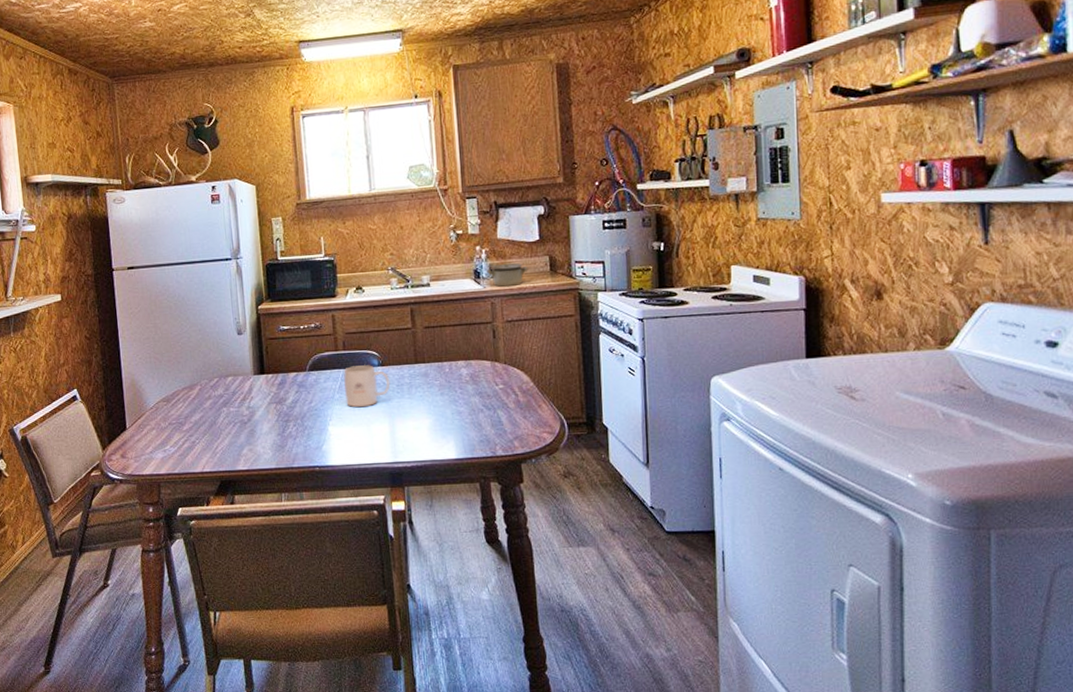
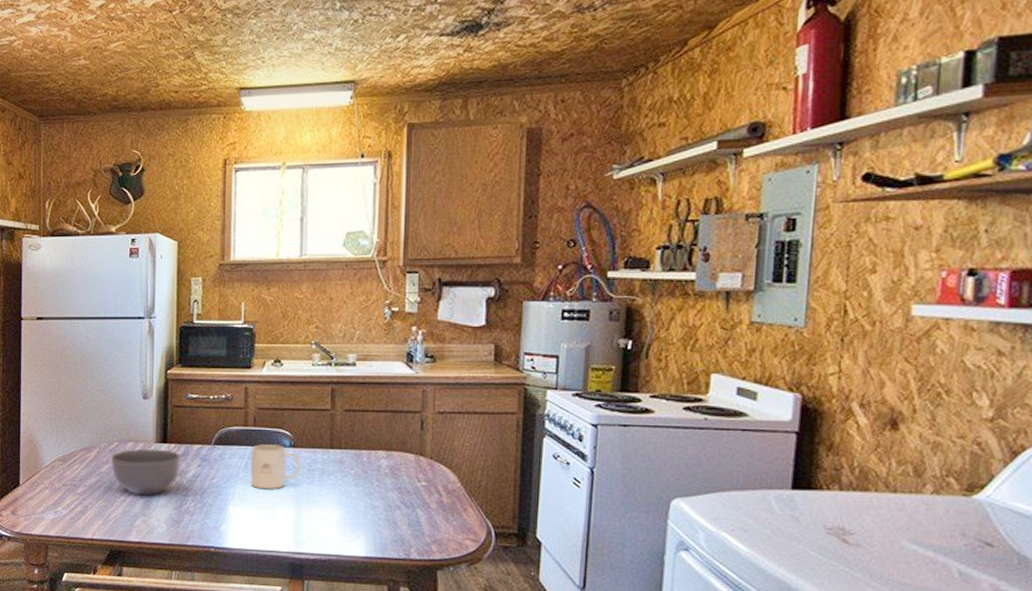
bowl: none [212,379,280,426] -> present [110,448,180,496]
saucepan: present [487,262,529,288] -> none [421,348,469,375]

